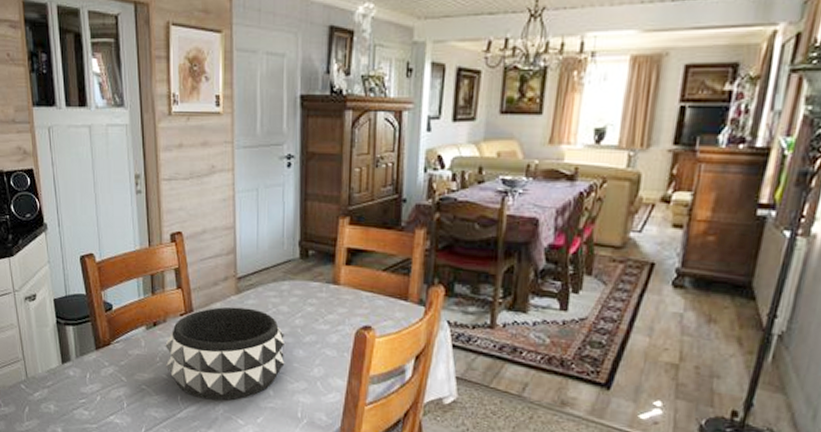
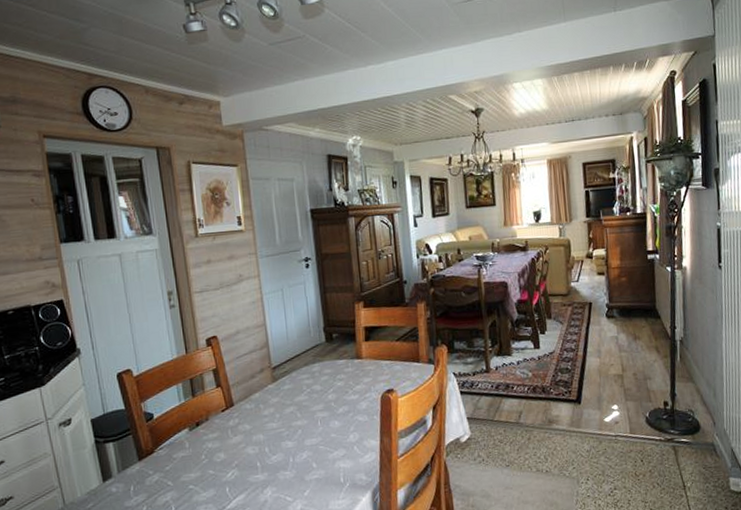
decorative bowl: present [165,306,285,401] -> none [209,392,324,486]

